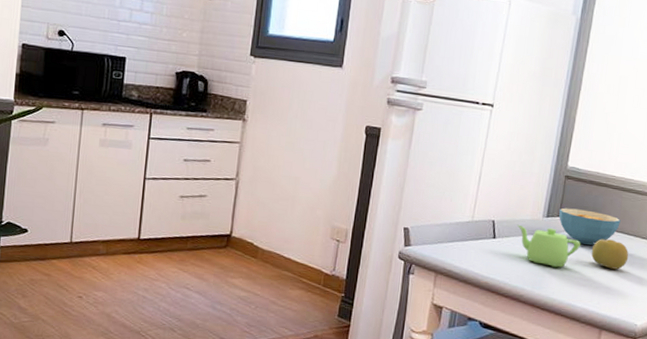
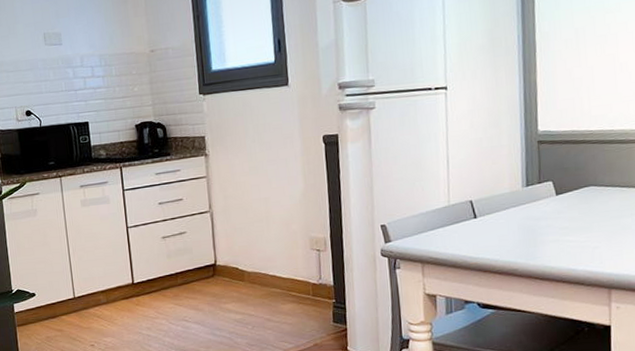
teapot: present [516,224,581,268] -> none [496,196,570,235]
cereal bowl: present [559,207,621,245] -> none [539,170,608,206]
fruit: present [591,239,629,270] -> none [582,195,625,226]

